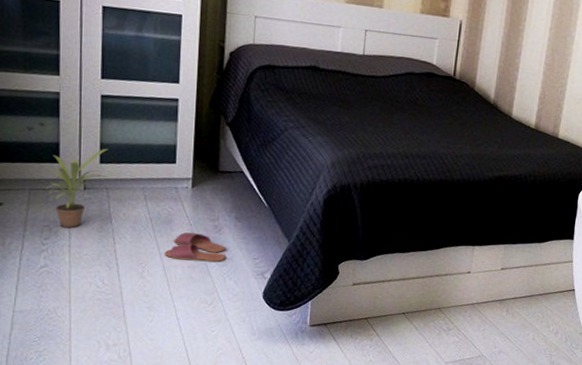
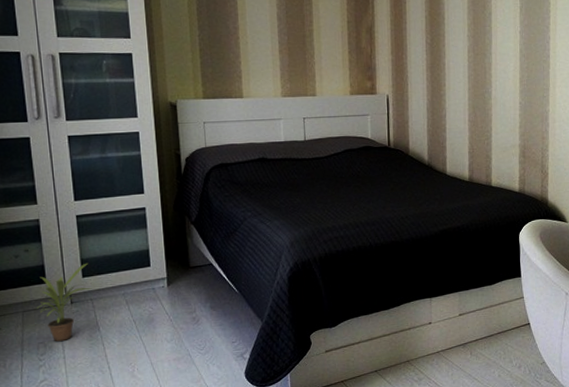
slippers: present [165,232,227,262] -> none [151,327,207,355]

